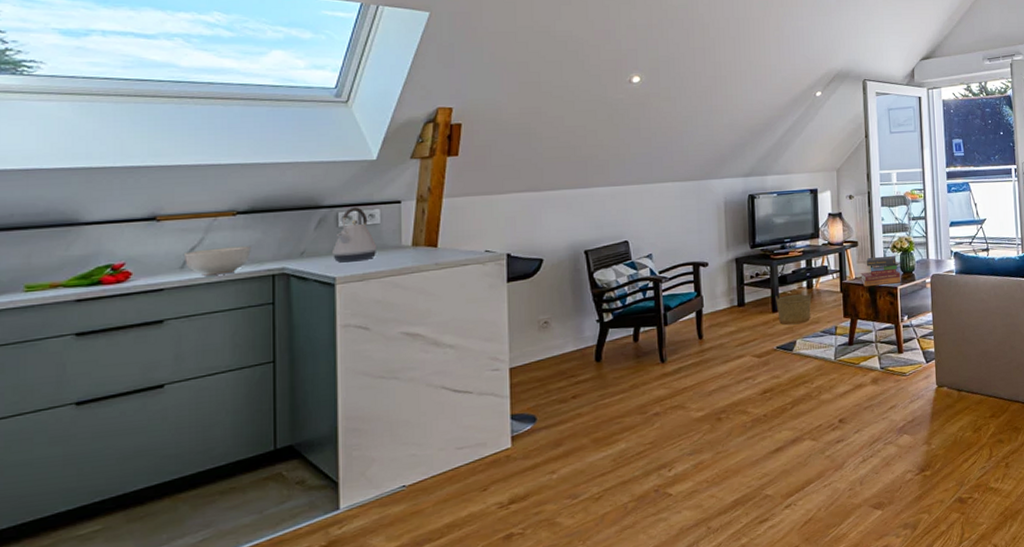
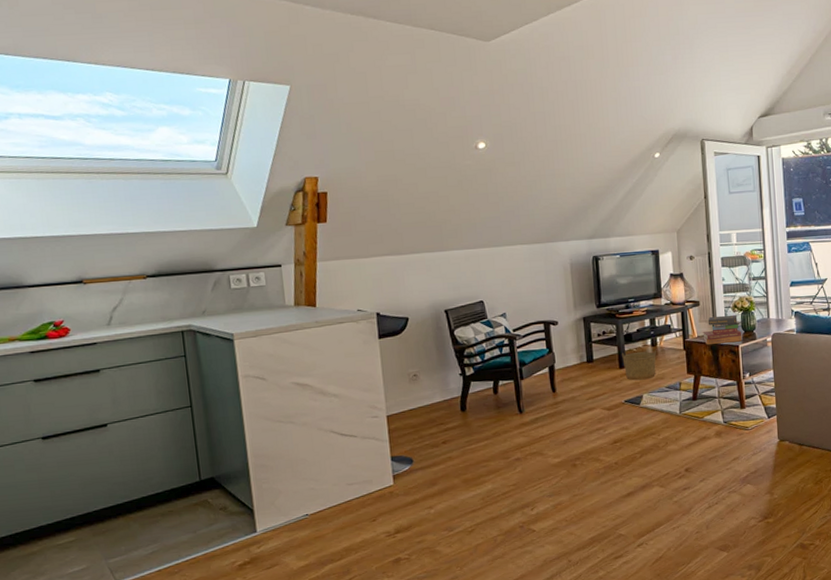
bowl: present [183,246,251,276] -> none [108,305,162,332]
kettle: present [331,207,378,263] -> none [227,271,266,321]

